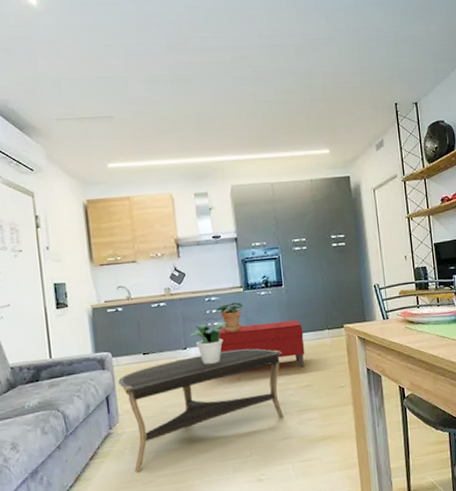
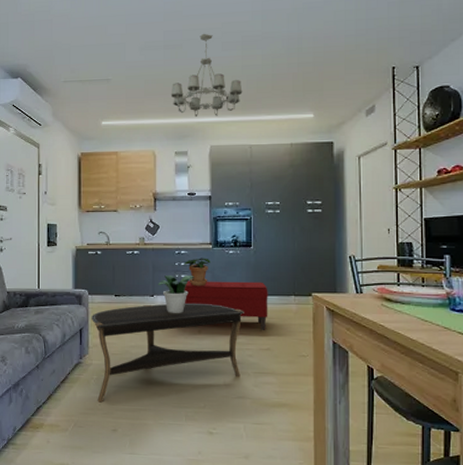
chandelier: none [183,67,259,156] -> present [170,33,243,117]

